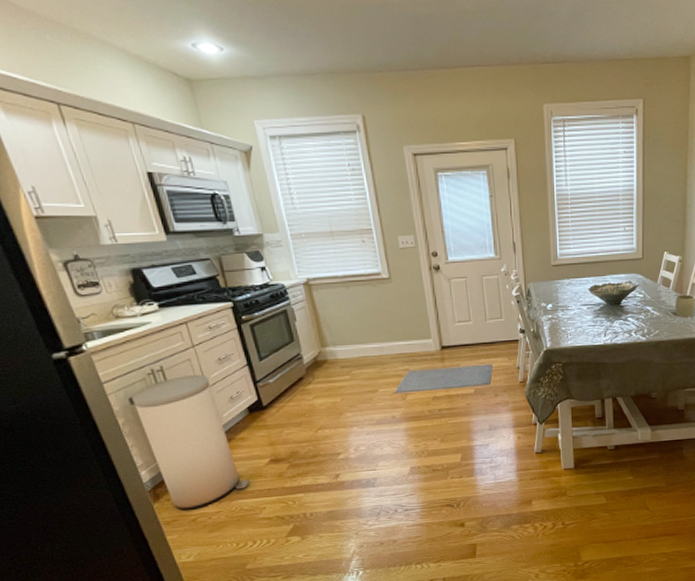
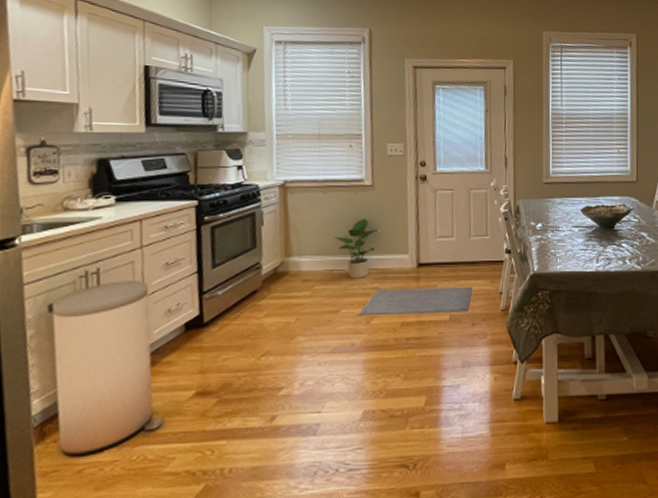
potted plant: none [362,310,402,363] -> present [334,219,379,279]

